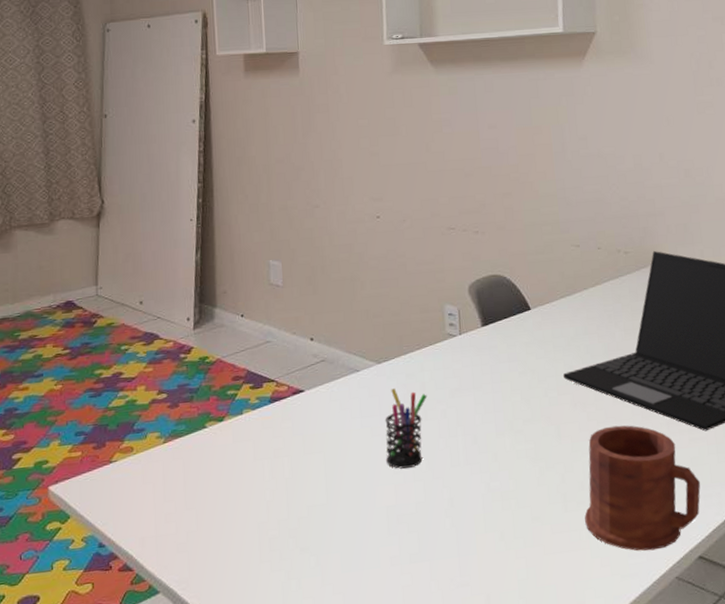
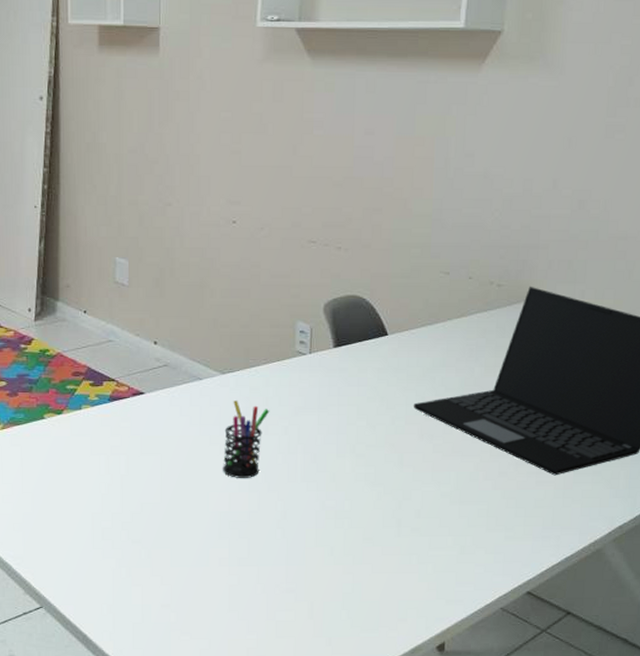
mug: present [585,425,701,551] -> none [417,460,541,581]

